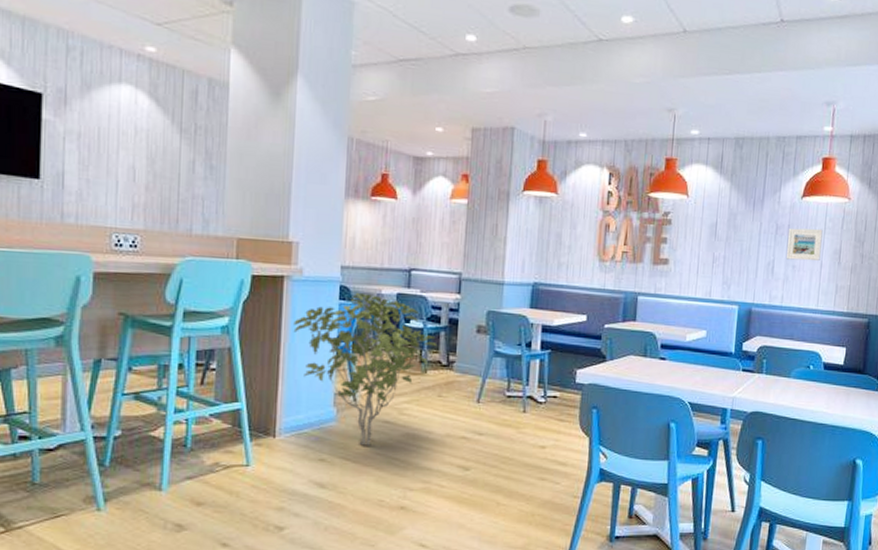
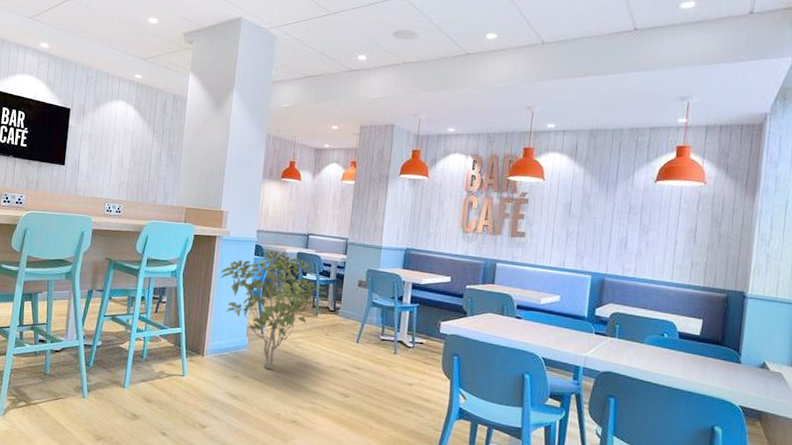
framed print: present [786,228,823,261] -> none [639,208,677,239]

